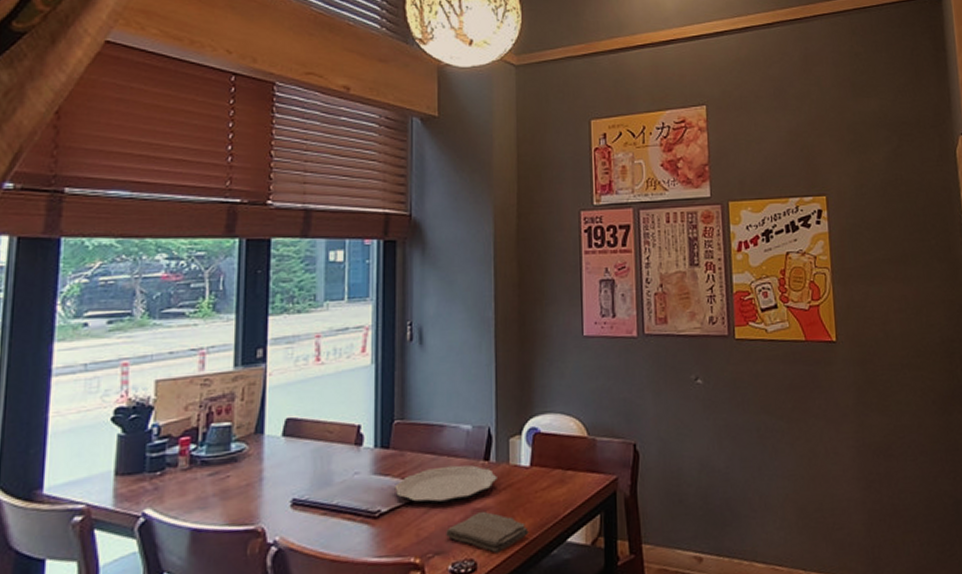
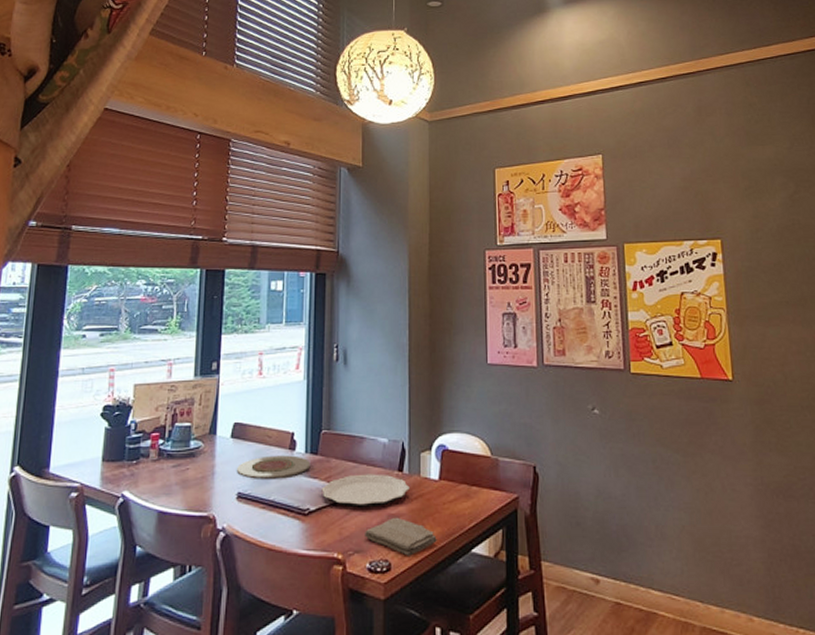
plate: none [291,451,381,482] -> present [237,455,311,479]

